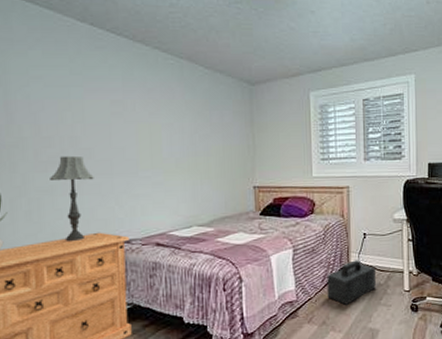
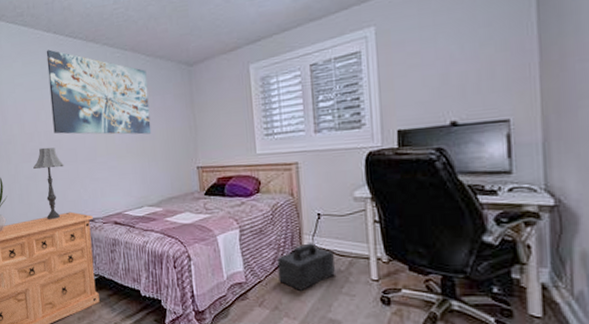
wall art: none [78,42,206,150] -> present [46,49,152,135]

